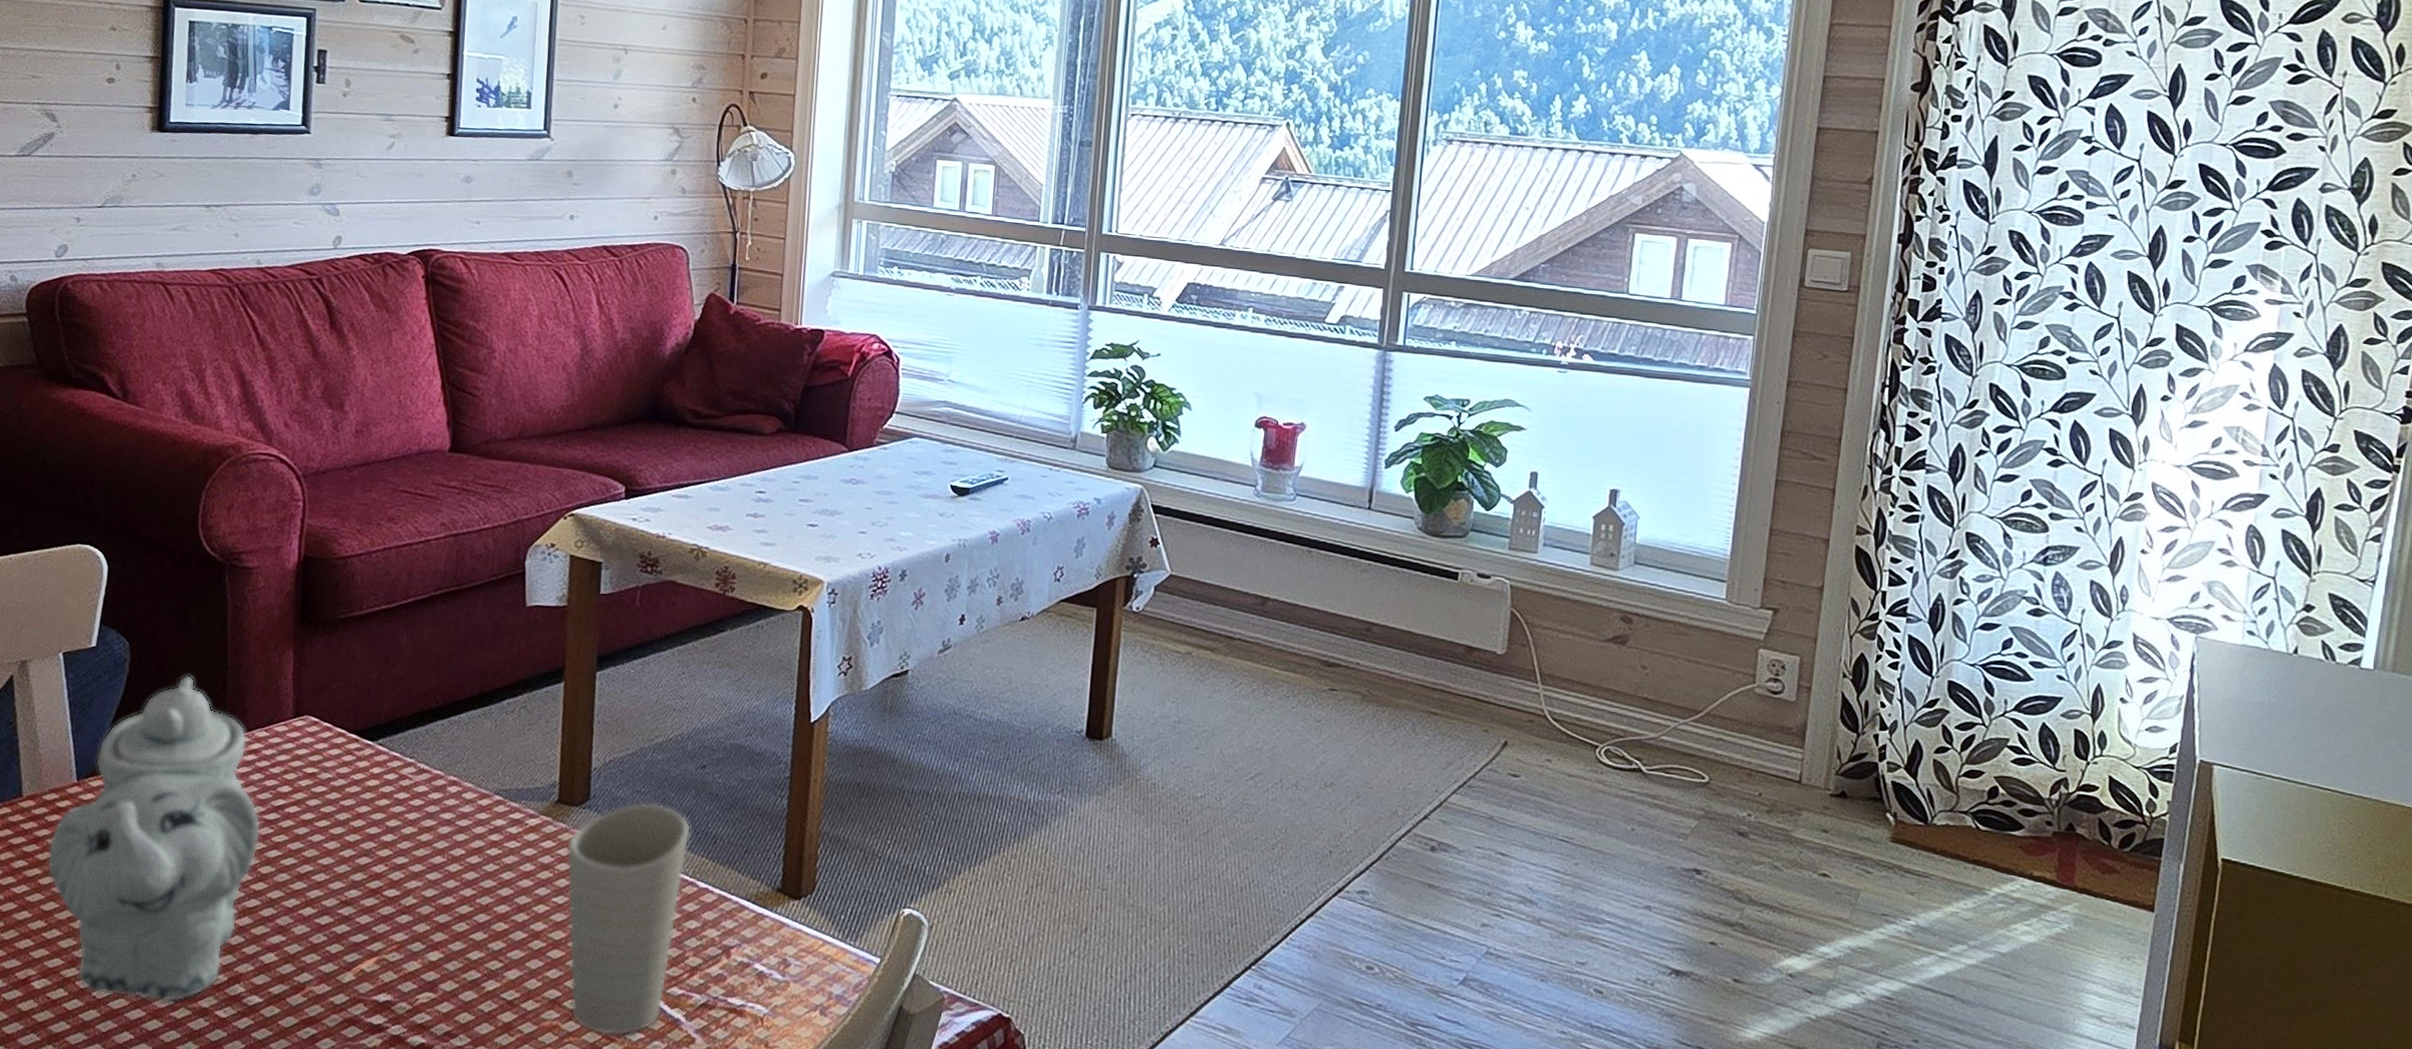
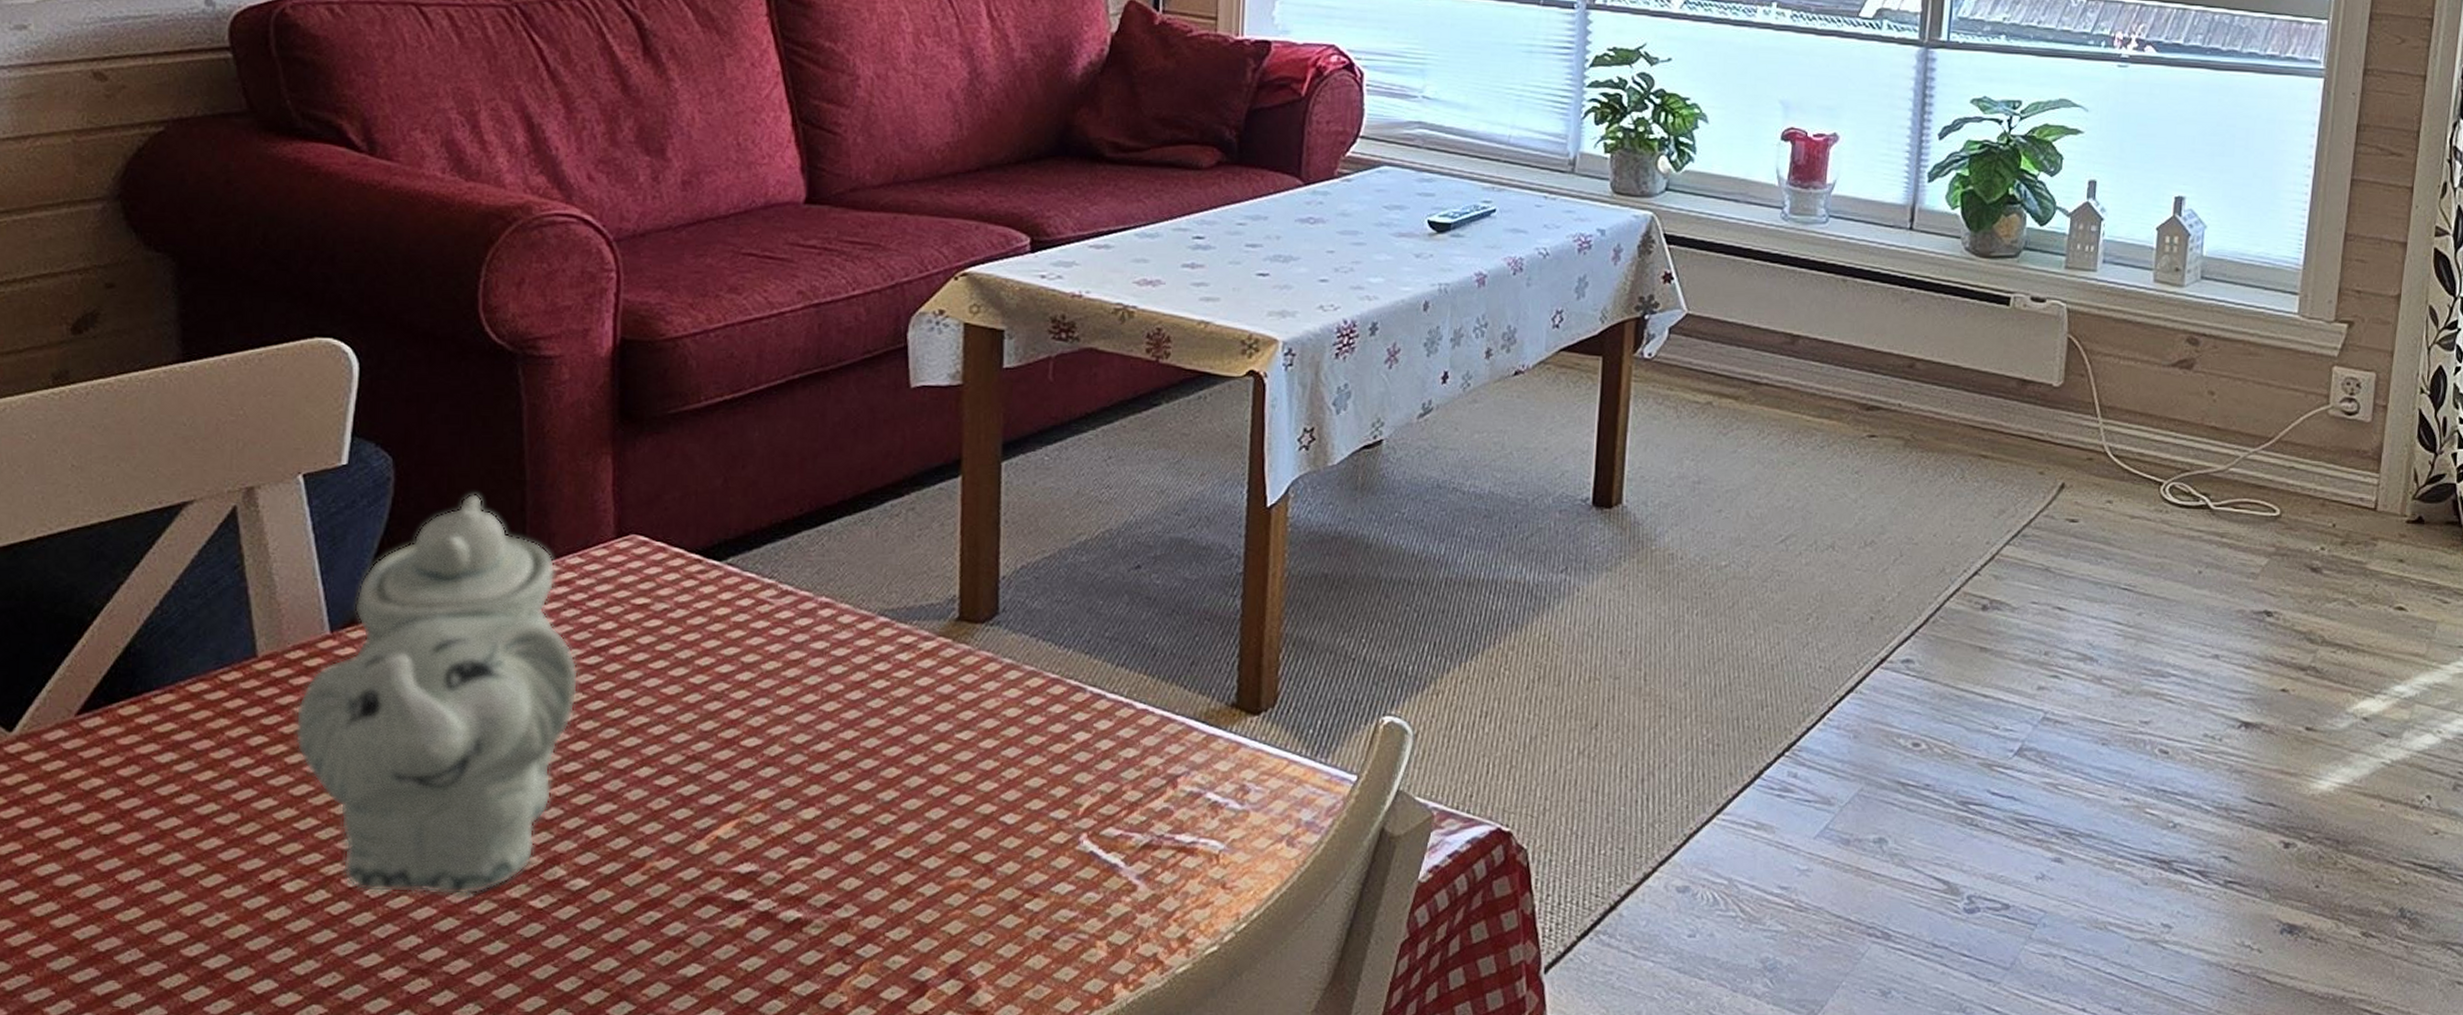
cup: present [566,802,691,1036] -> none [970,613,1125,890]

